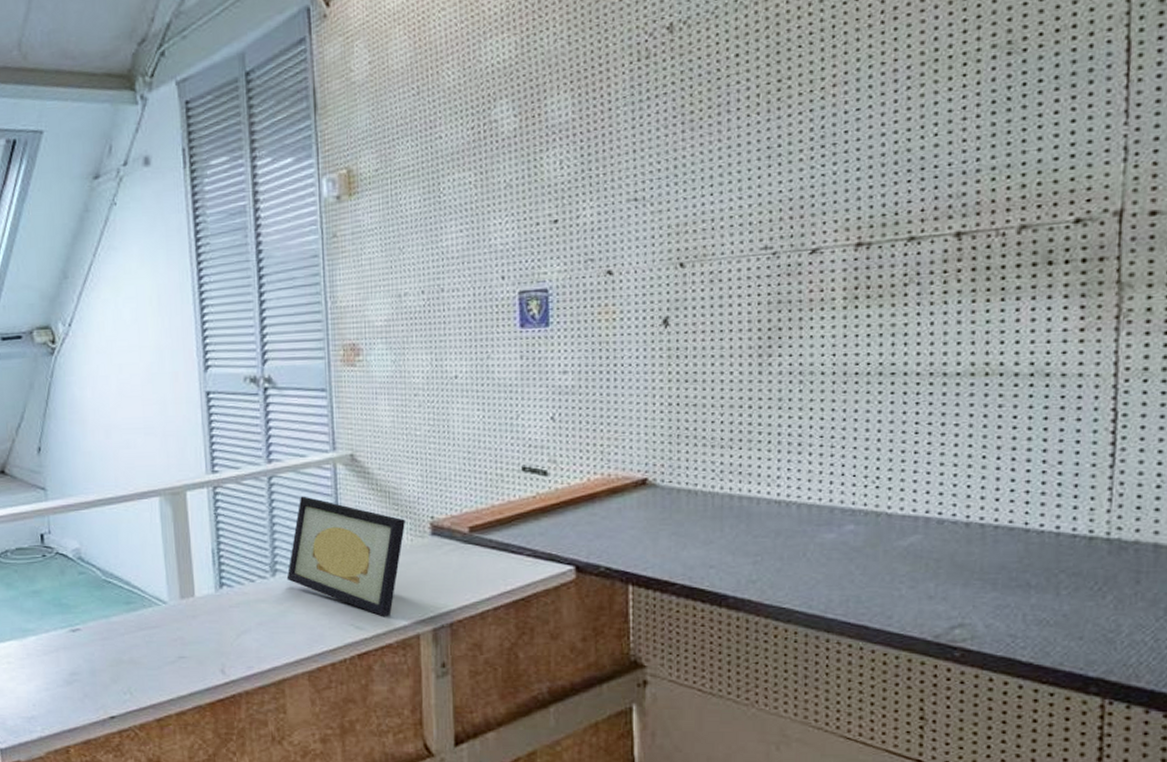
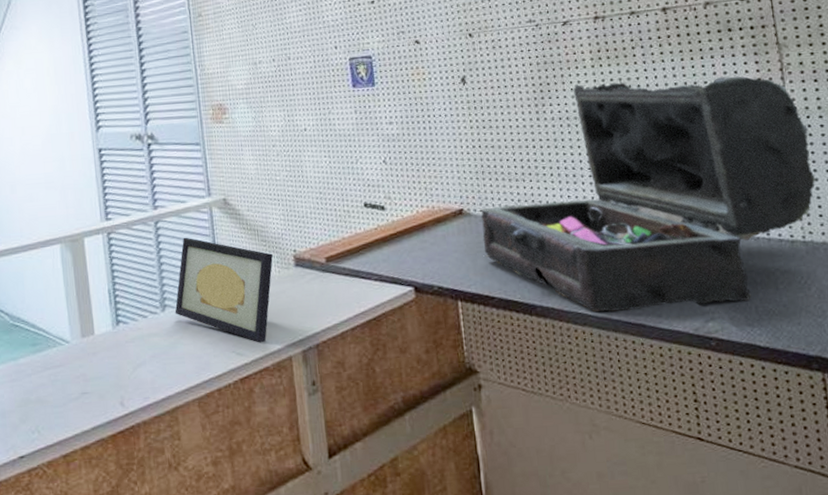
toolbox: none [668,324,1142,609] -> present [481,76,816,313]

